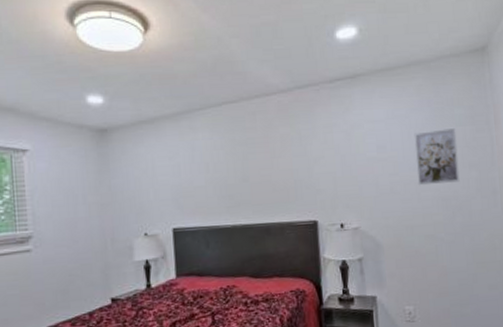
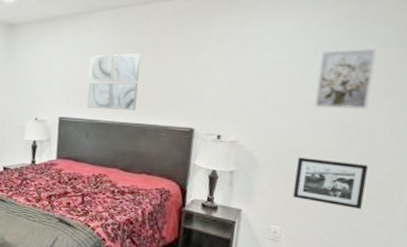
wall art: none [199,150,256,214] -> present [86,53,140,110]
picture frame: none [415,232,475,276] -> present [293,157,368,209]

